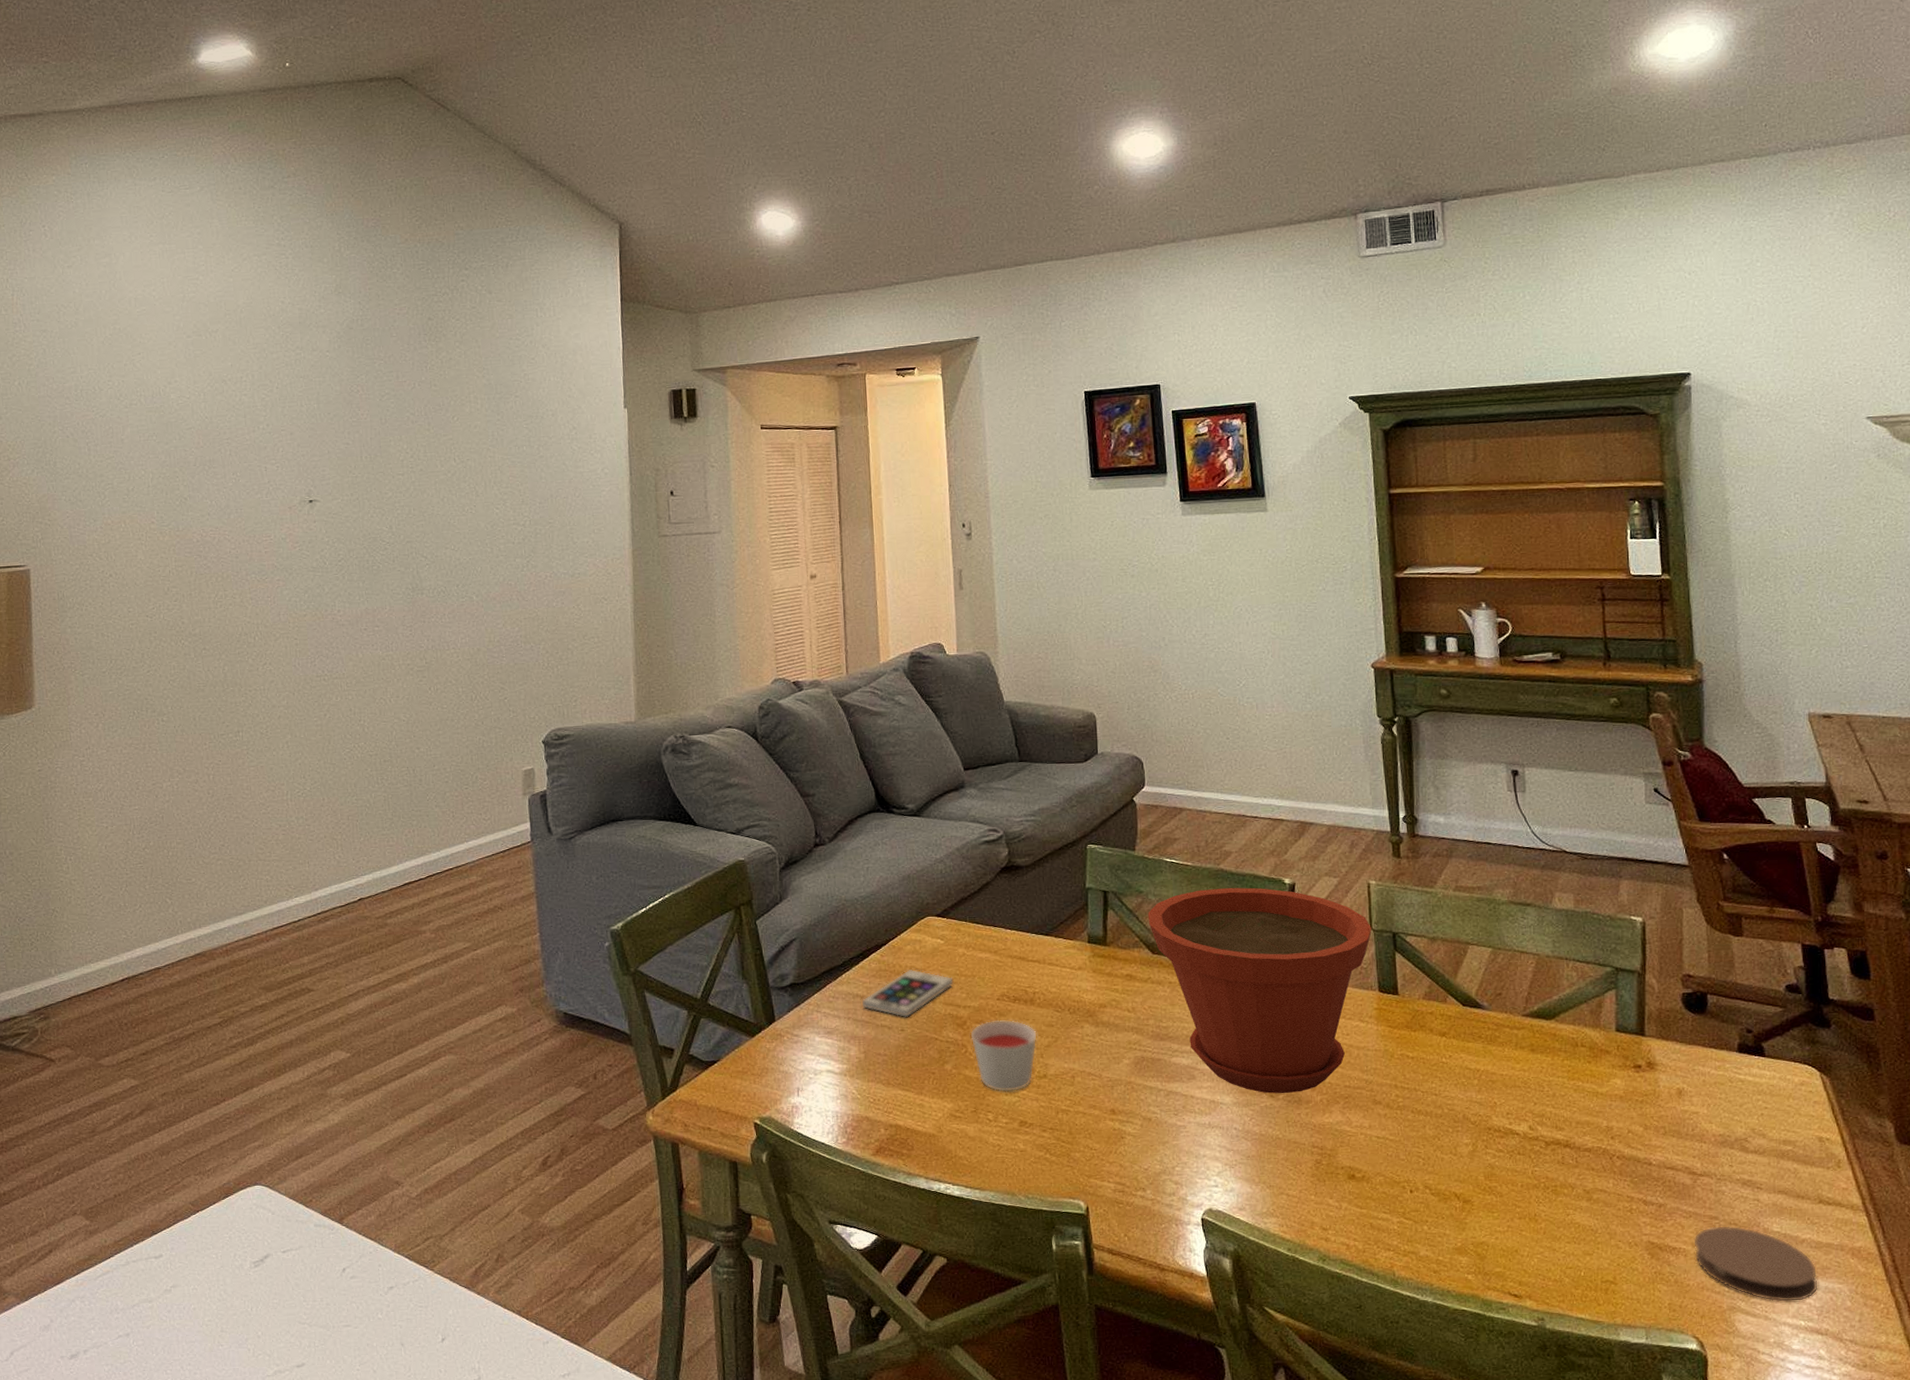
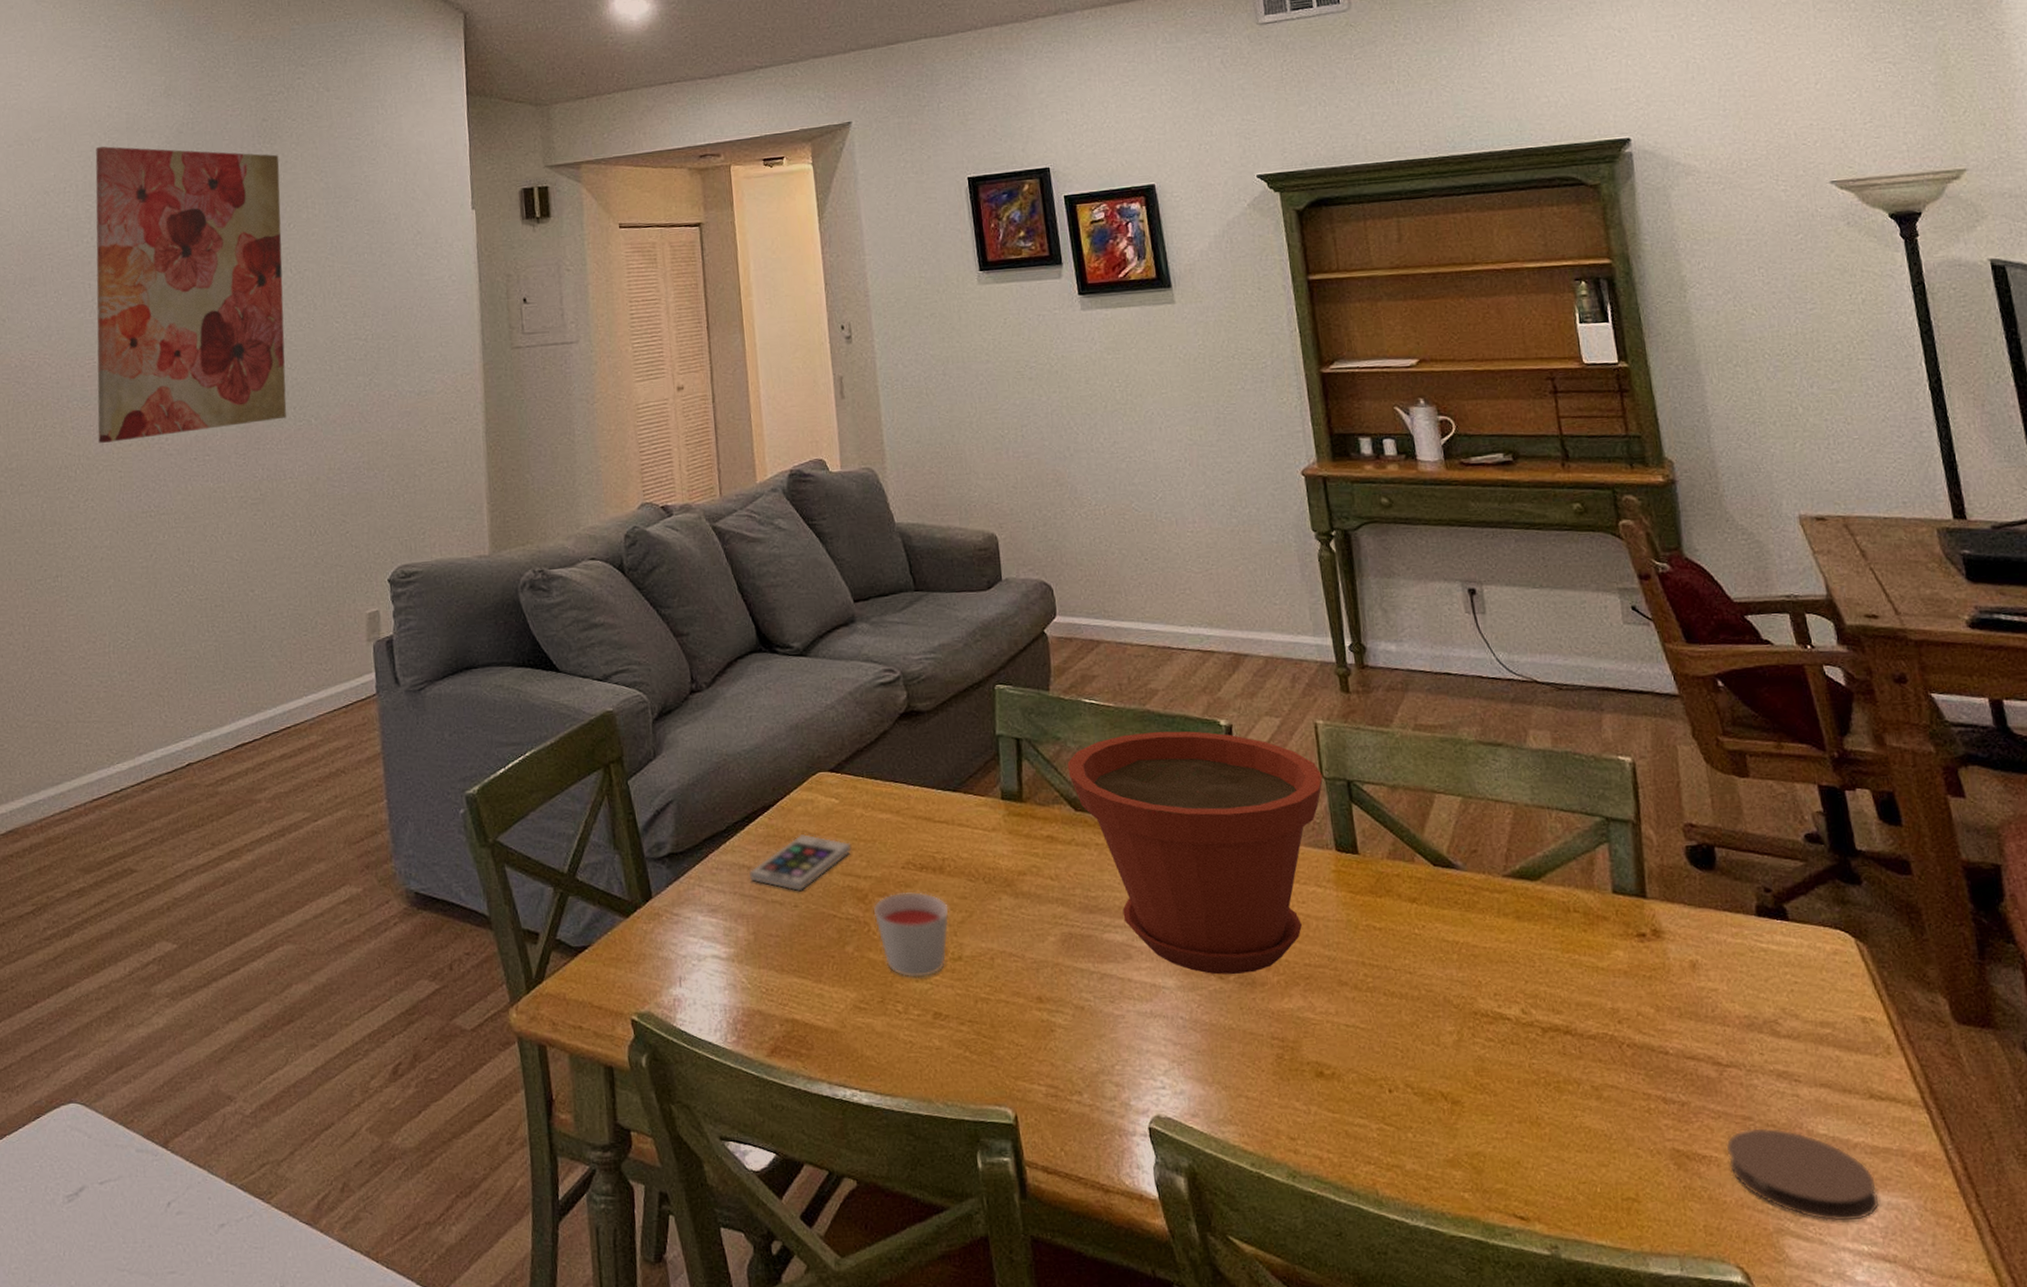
wall art: none [270,339,450,613] -> present [95,146,287,443]

